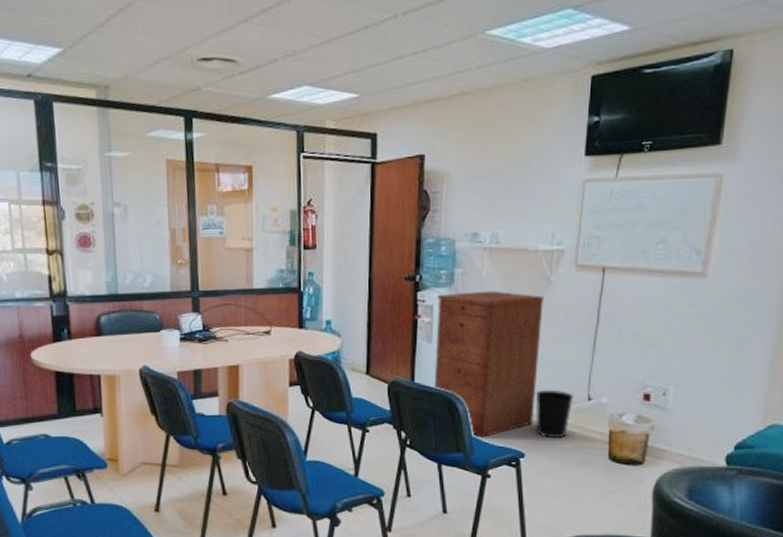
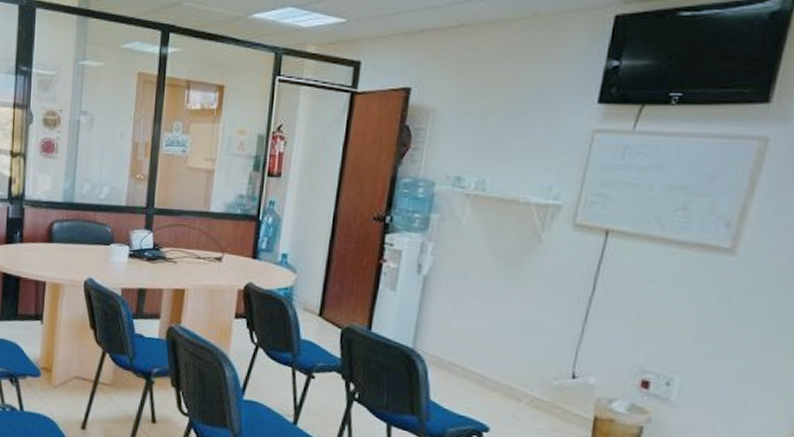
filing cabinet: present [434,290,543,437] -> none [392,239,531,403]
wastebasket: present [535,389,574,439] -> none [505,359,555,417]

